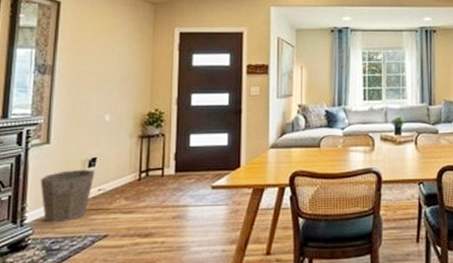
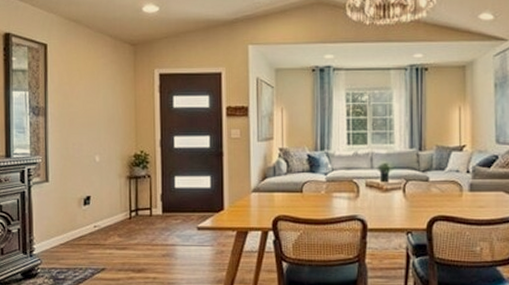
waste bin: present [40,169,95,223] -> none [43,206,90,255]

